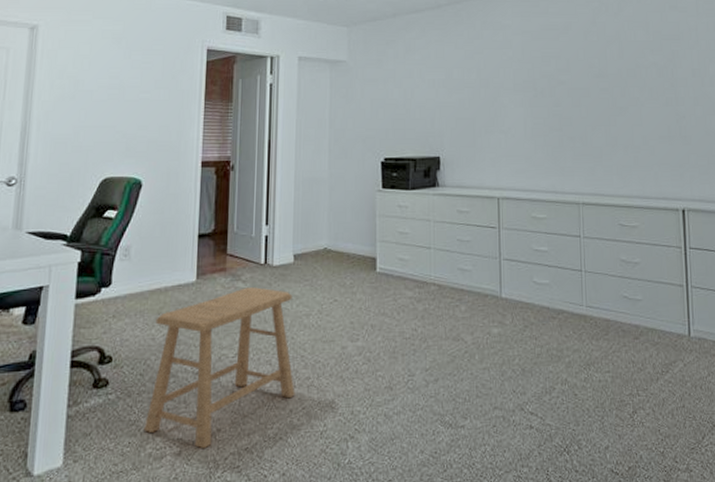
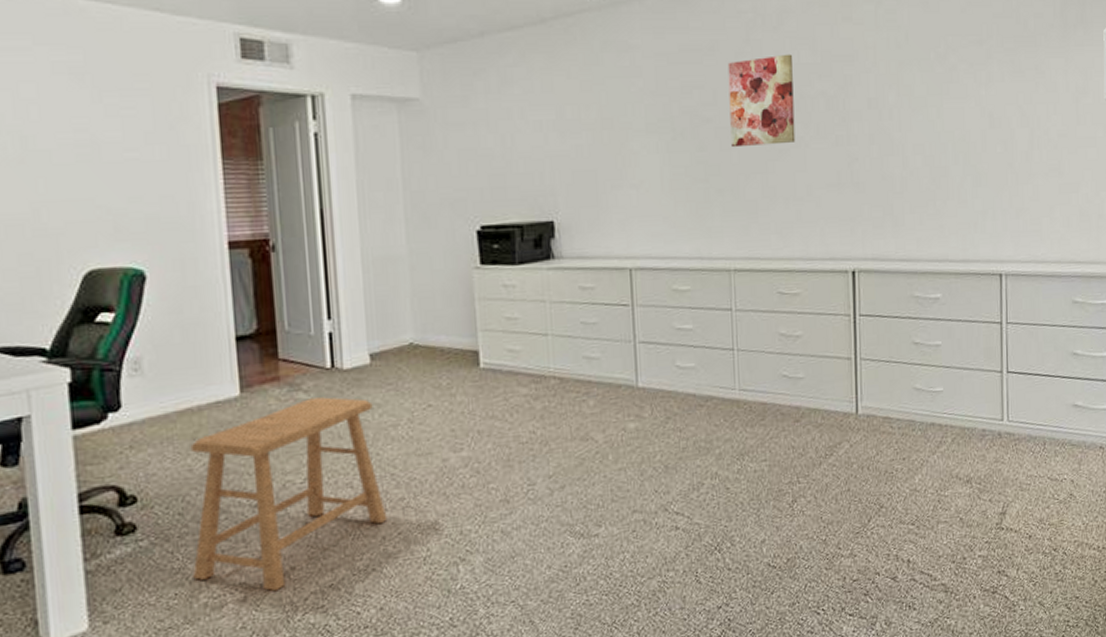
wall art: none [578,33,633,105] -> present [727,54,796,148]

